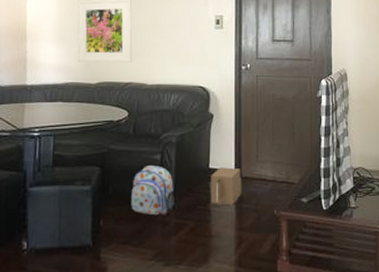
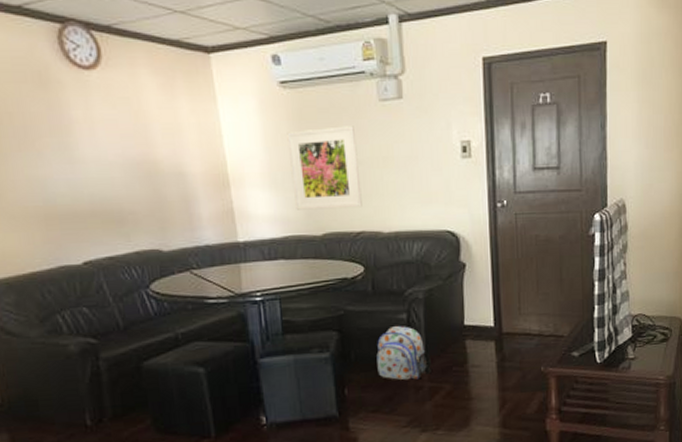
cardboard box: present [210,167,242,206] -> none [467,323,504,365]

